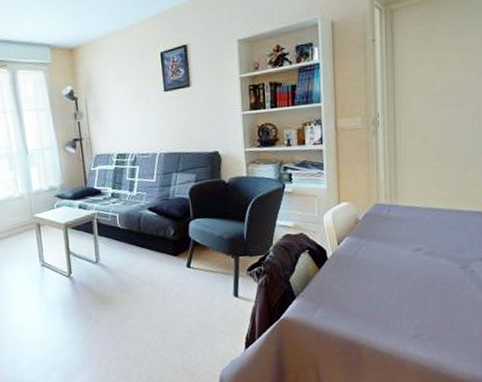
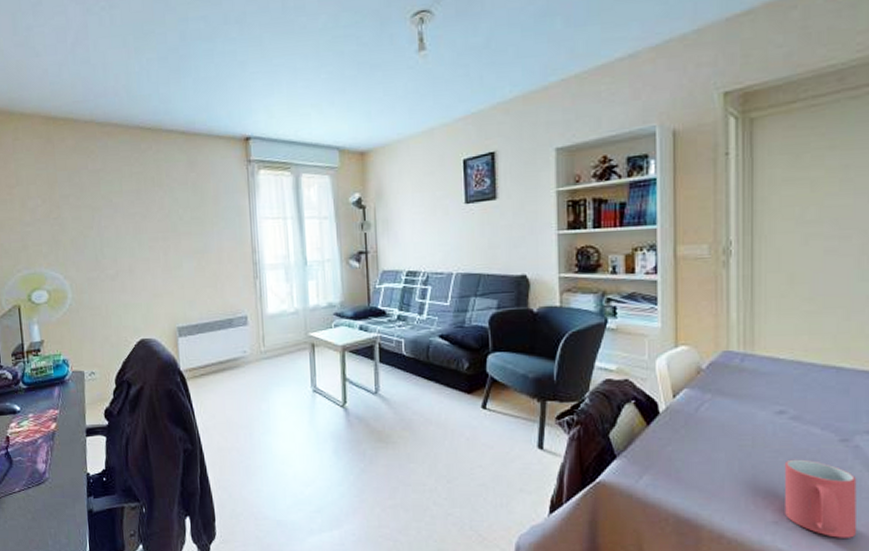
mug: none [421,285,473,343] -> present [784,459,857,538]

